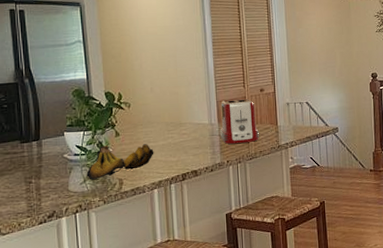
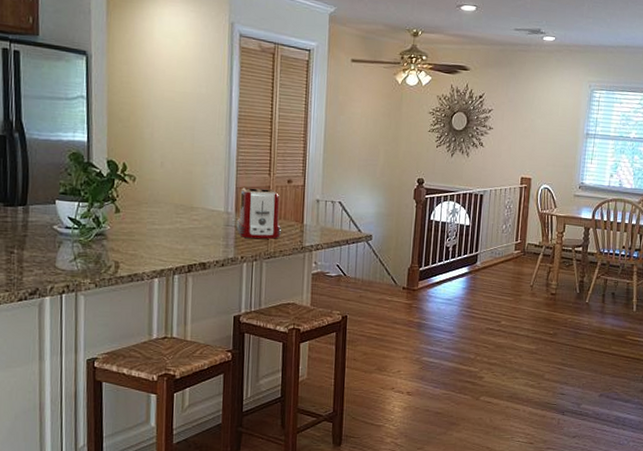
banana bunch: present [86,144,154,180] -> none [77,221,158,259]

